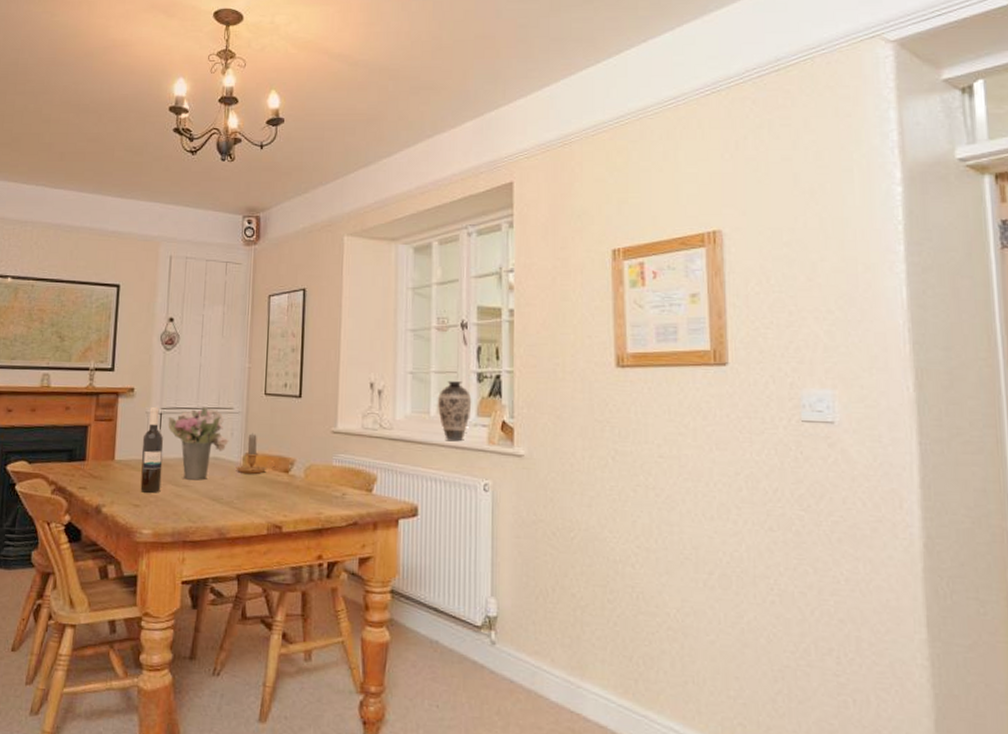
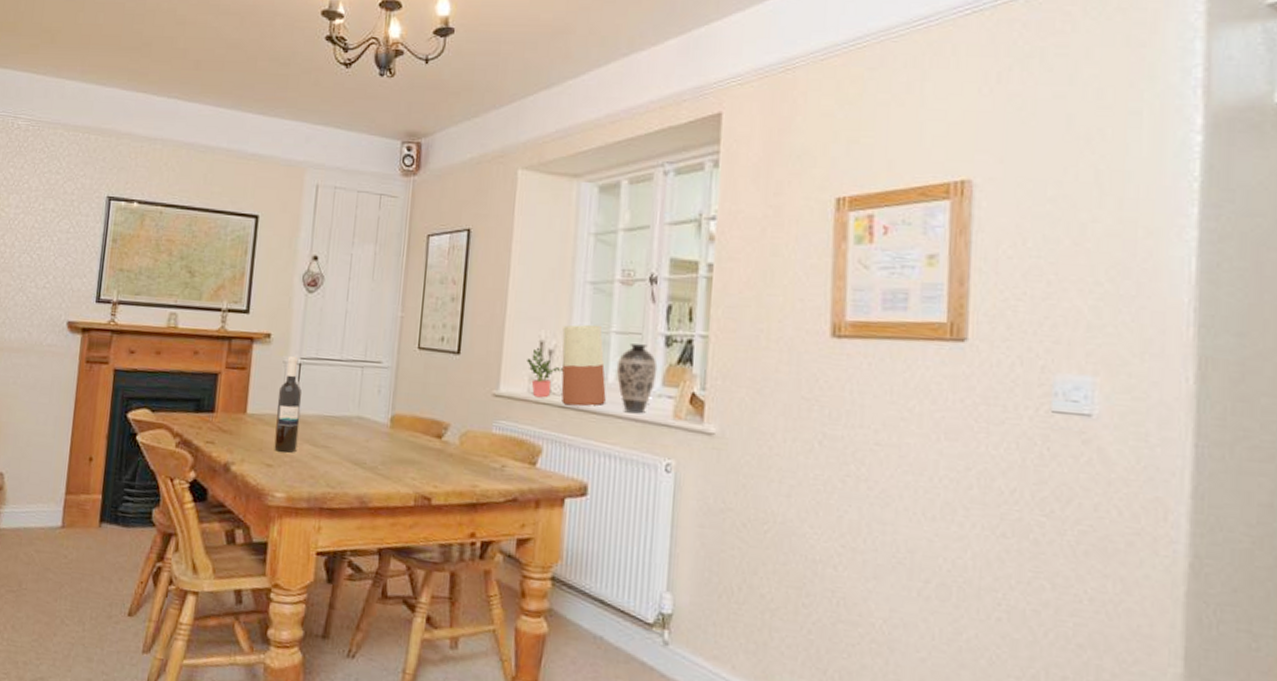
flower bouquet: present [168,407,229,481] -> none [307,359,376,442]
candlestick: present [235,432,275,475] -> none [381,390,426,439]
potted plant: none [360,388,392,432] -> present [527,347,564,398]
vase: none [389,366,429,438] -> present [561,324,606,407]

